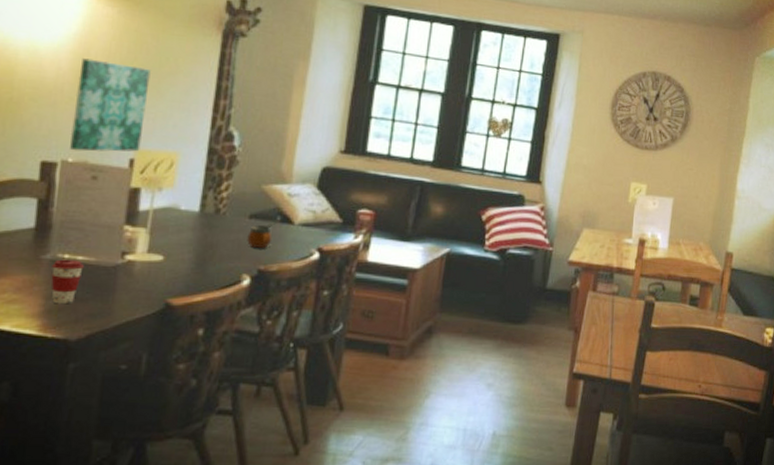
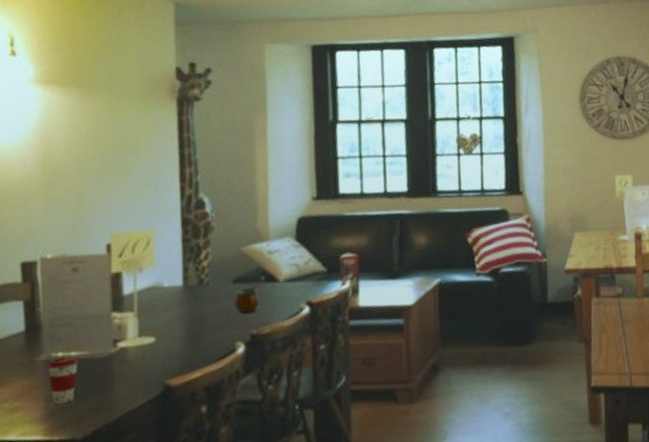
wall art: present [70,58,151,152] -> none [44,150,115,247]

